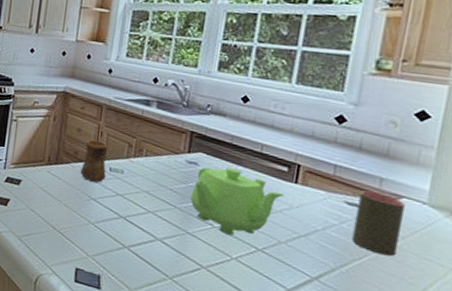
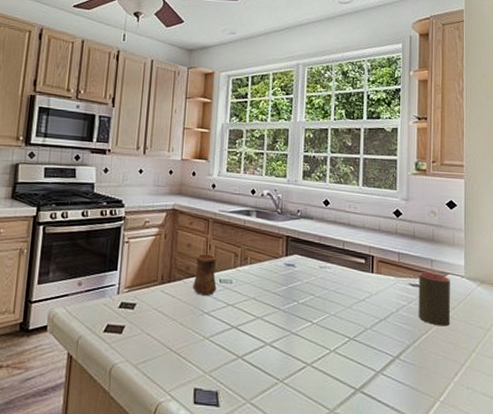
teapot: present [190,167,285,235] -> none [292,265,365,329]

